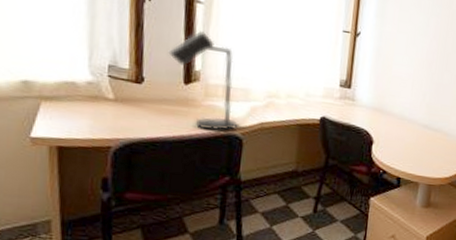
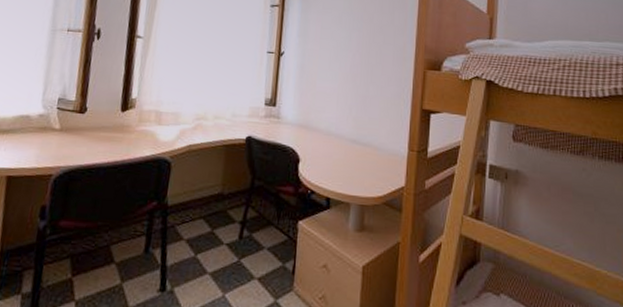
desk lamp: present [168,31,238,131] -> none [109,62,168,155]

